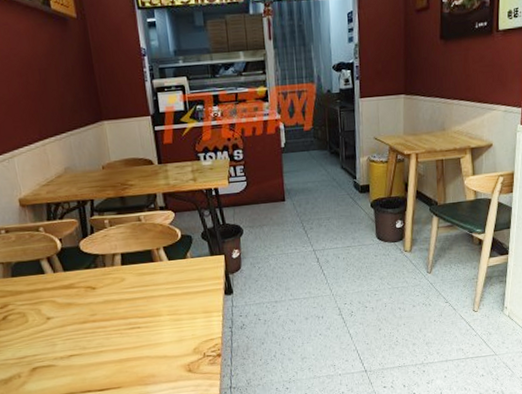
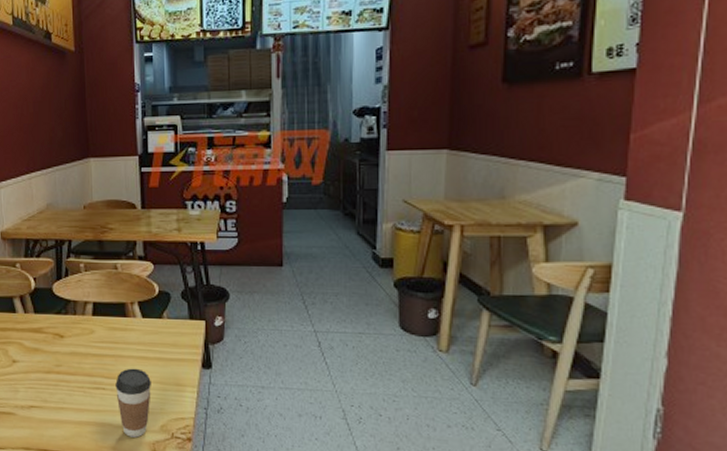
coffee cup: none [149,304,183,364] -> present [115,368,151,438]

